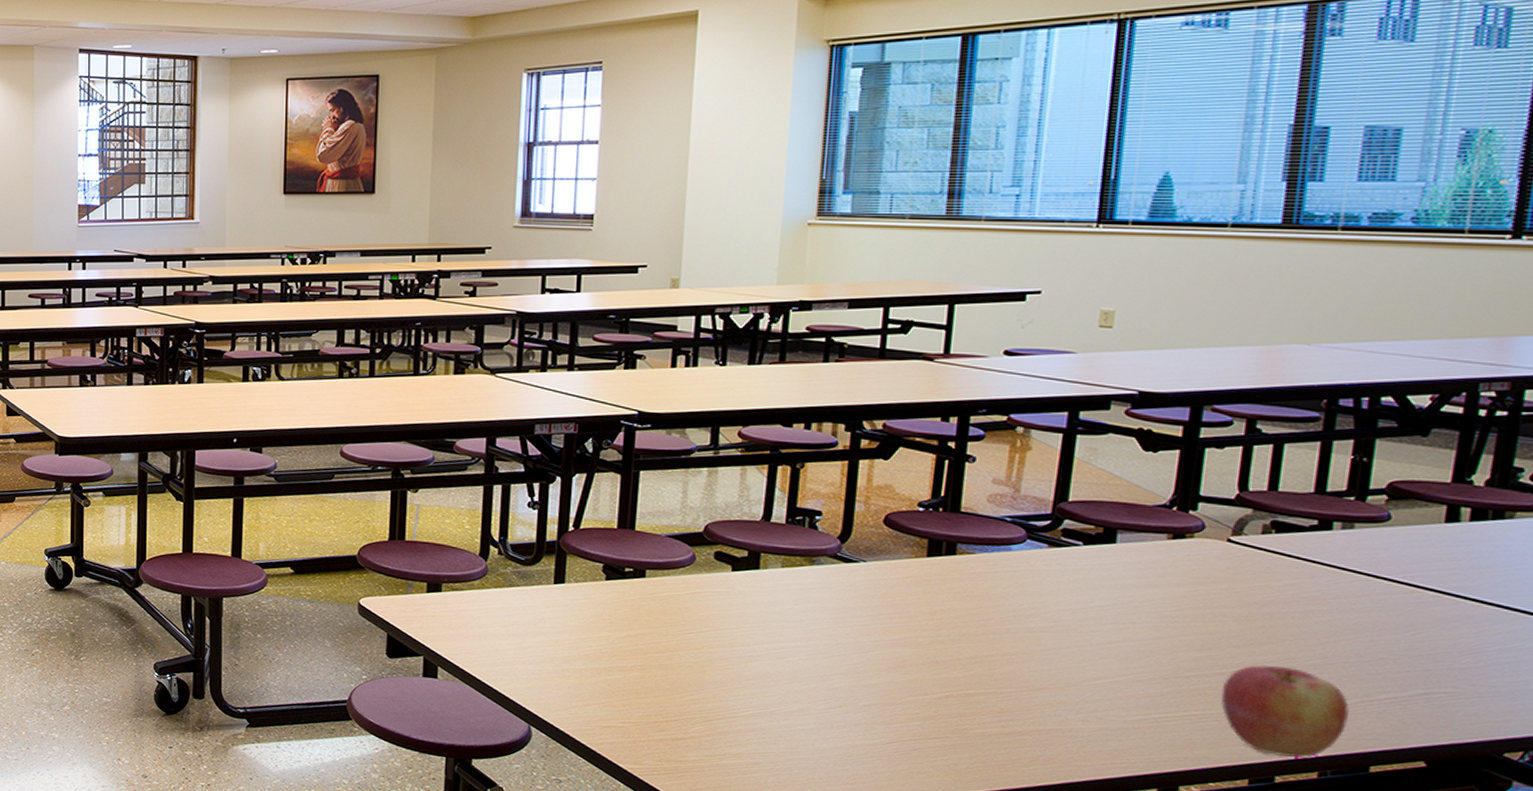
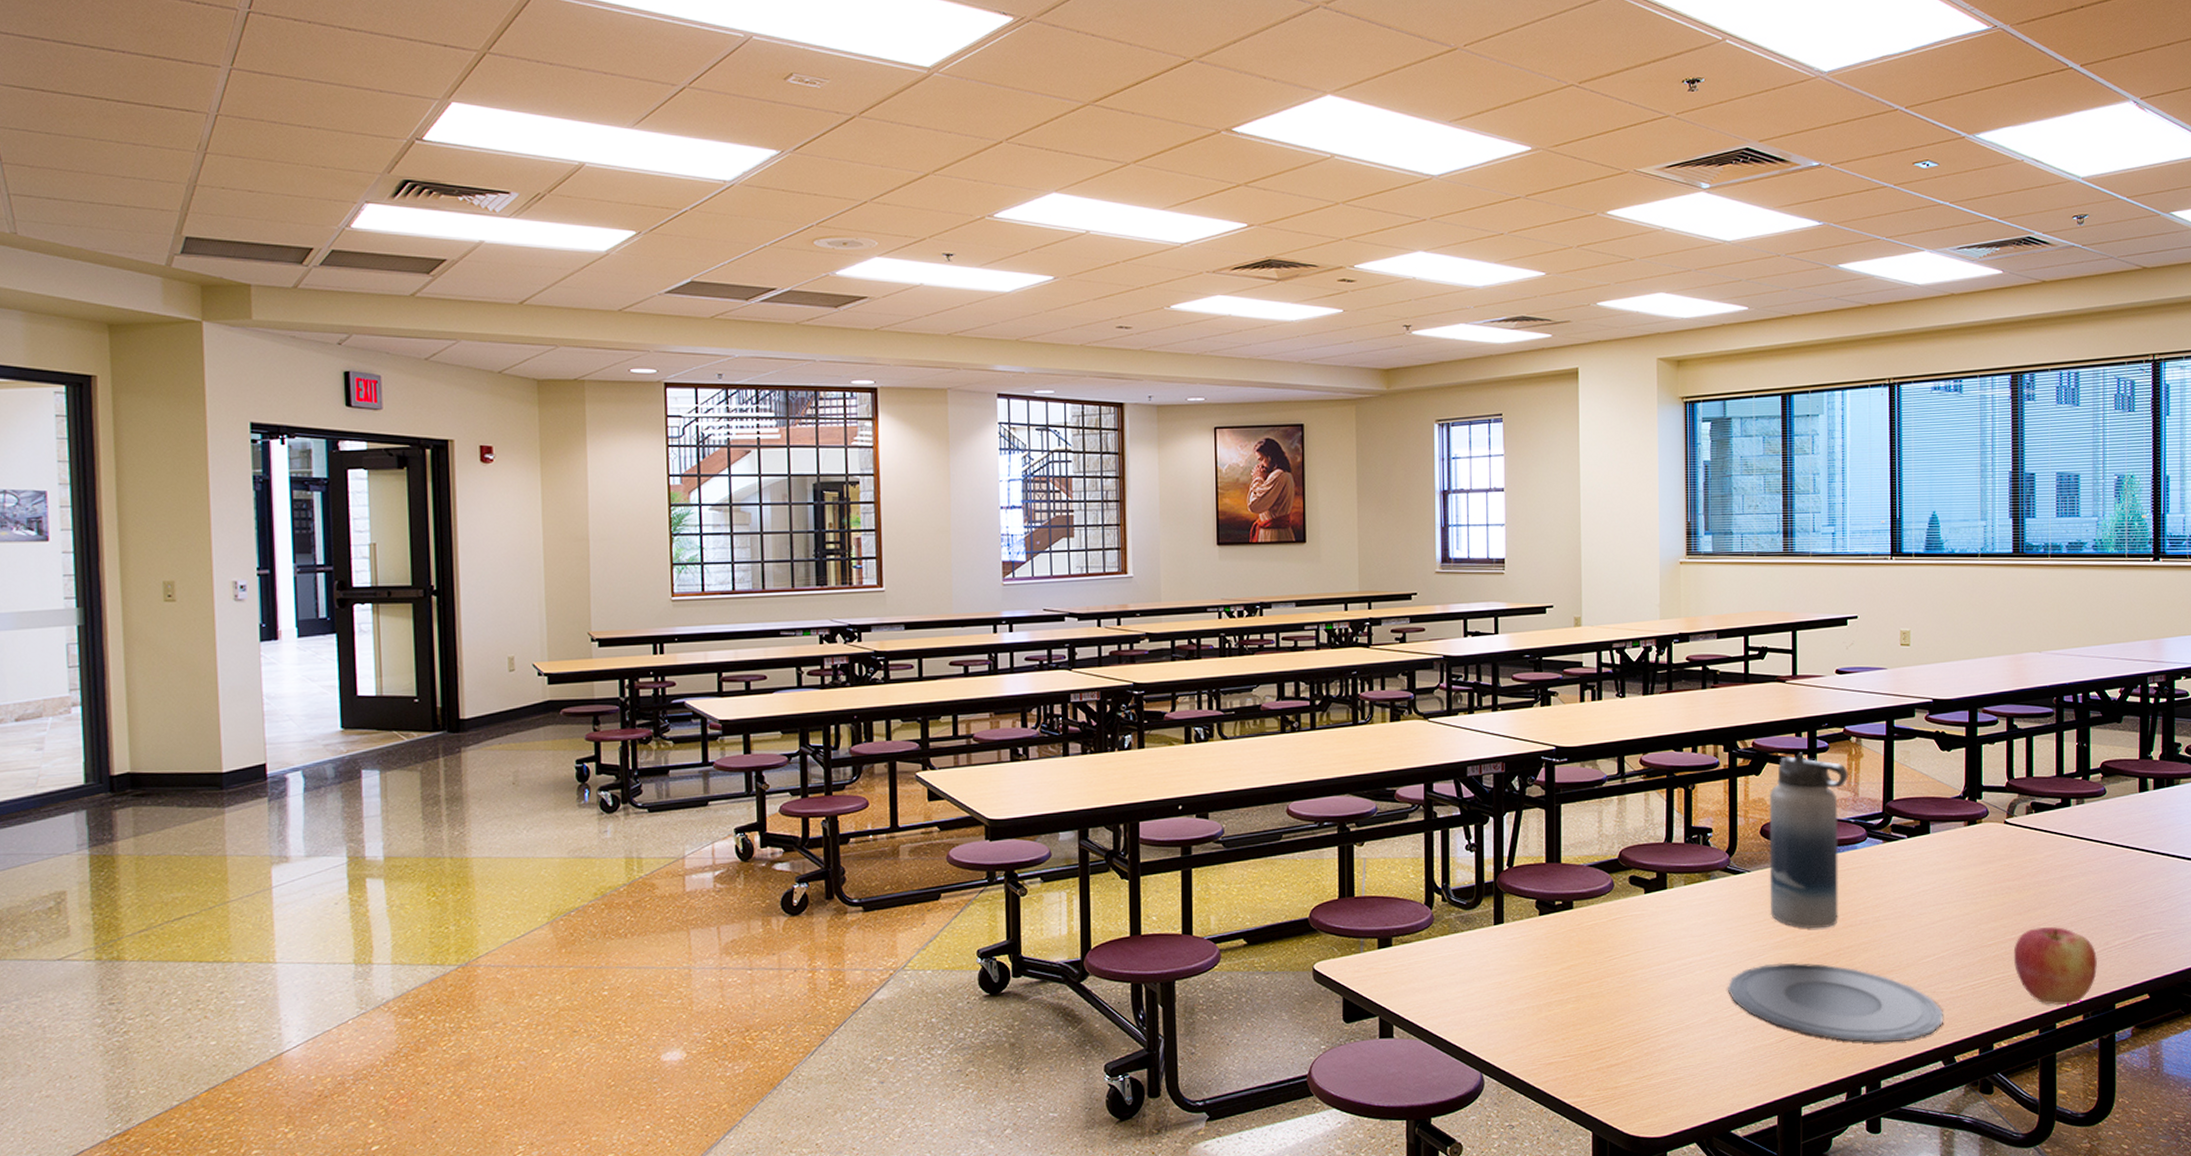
plate: none [826,661,1111,767] -> present [1728,963,1943,1043]
water bottle: none [887,439,1010,632] -> present [1769,752,1850,929]

